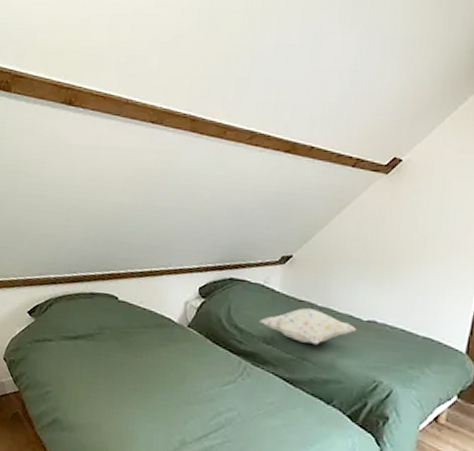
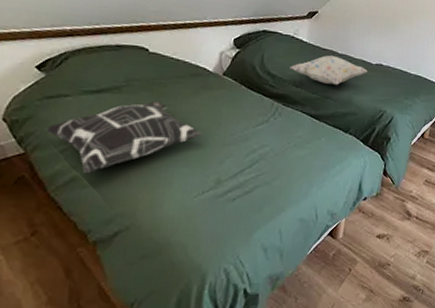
decorative pillow: none [34,351,167,417] -> present [46,101,202,173]

